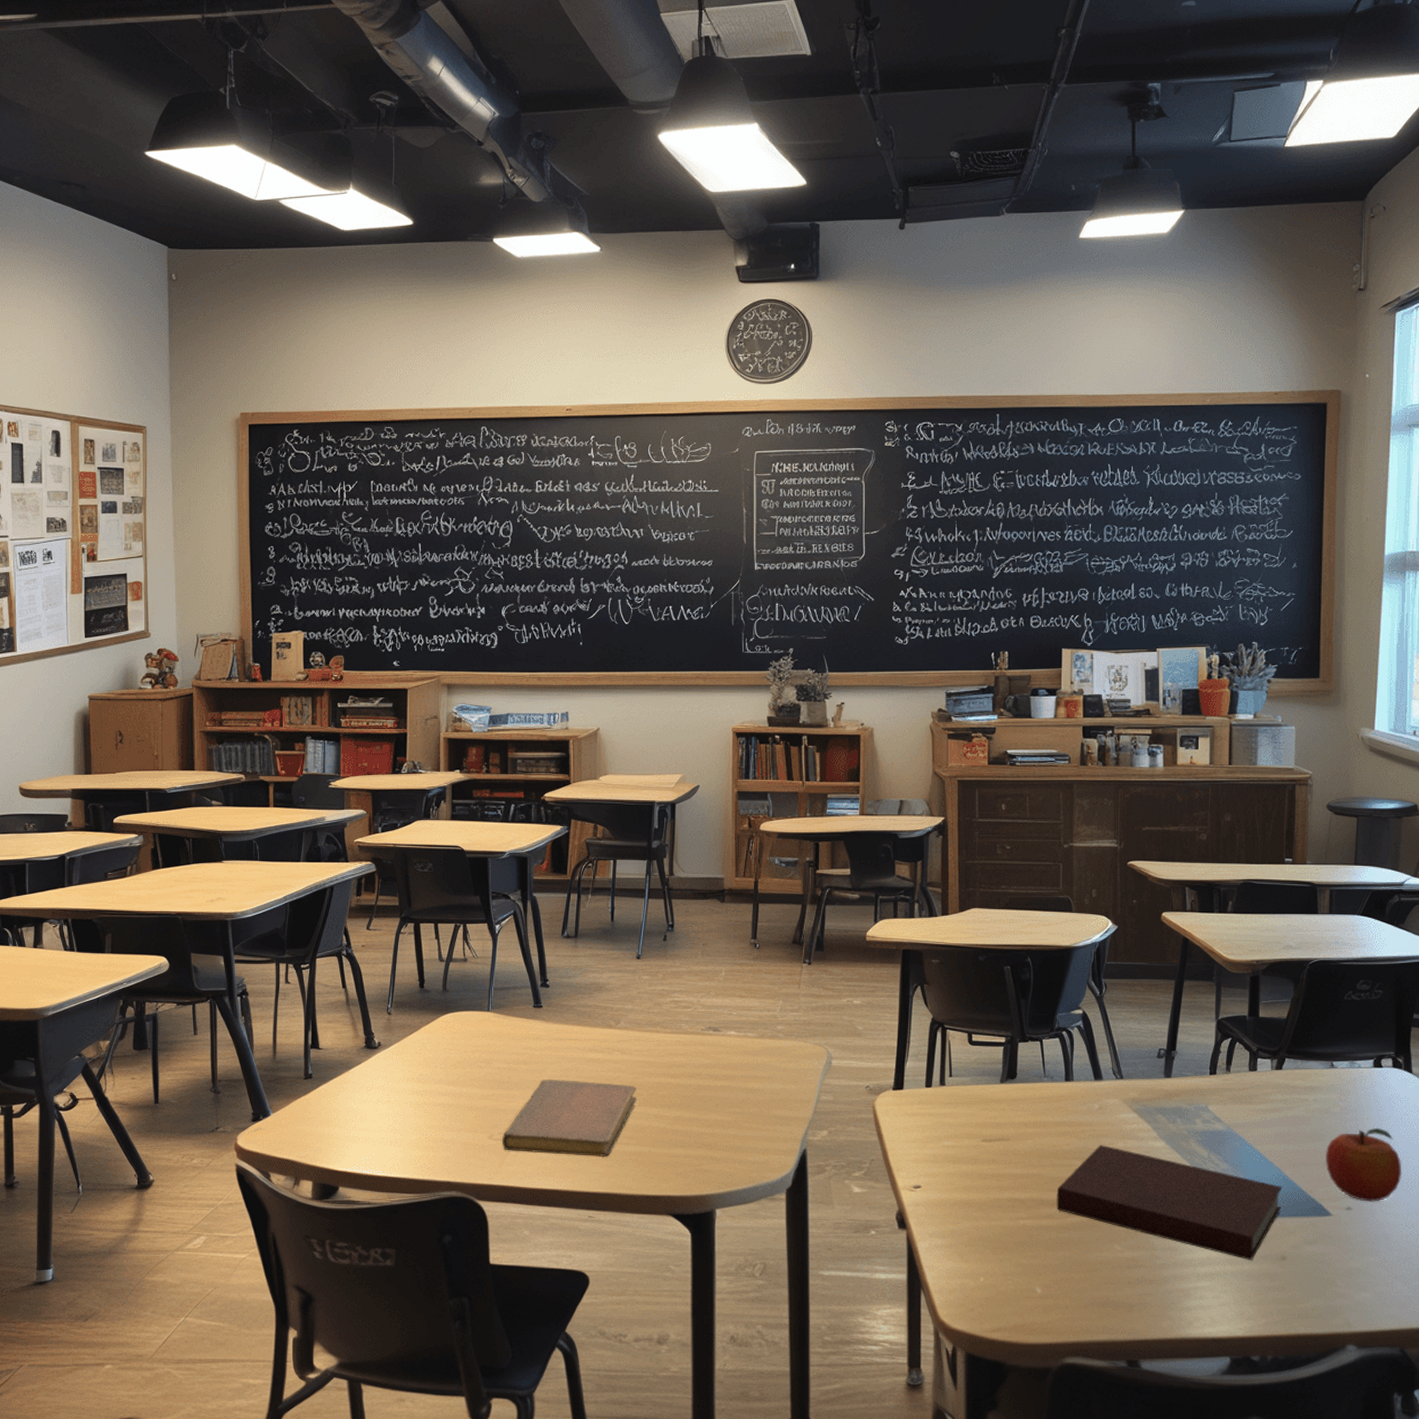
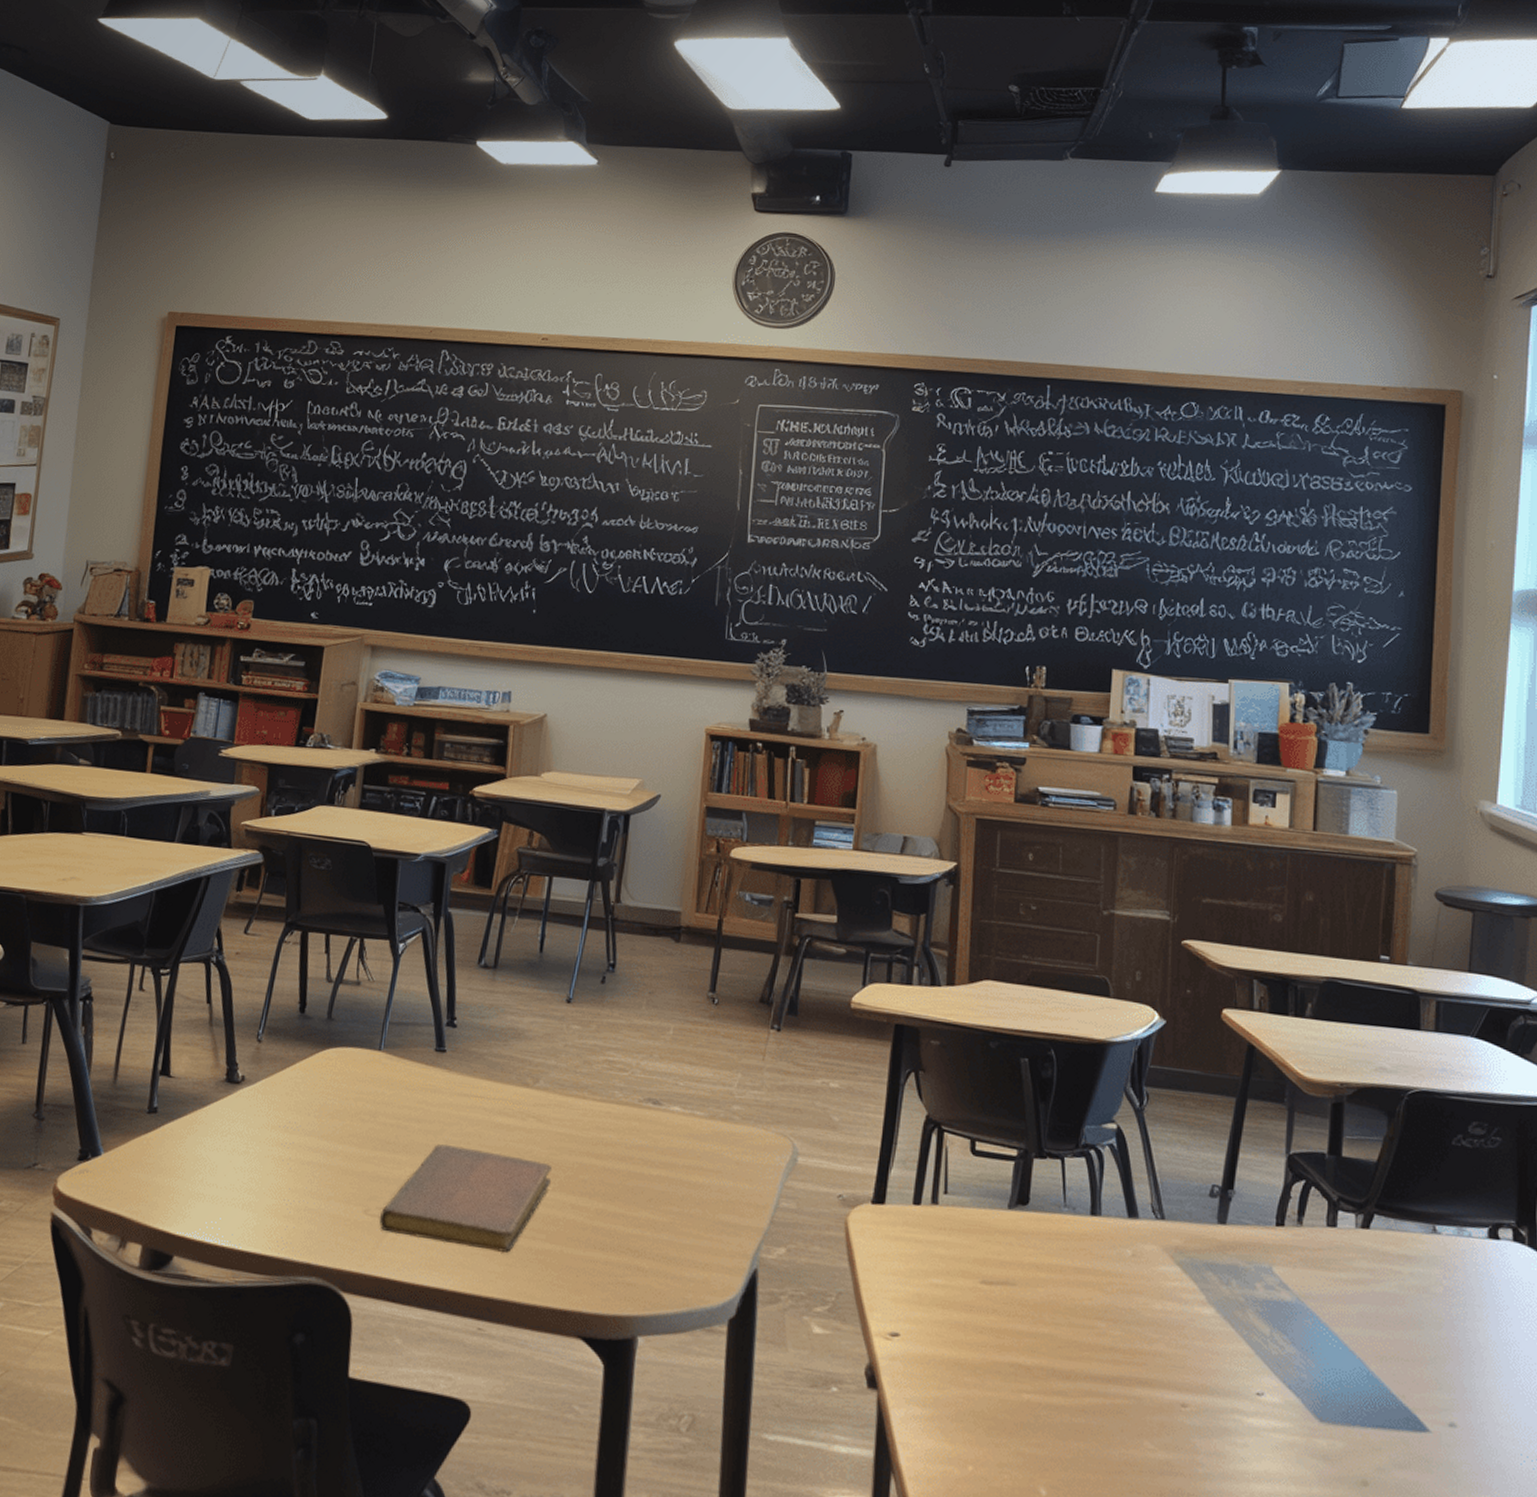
notebook: present [1056,1145,1283,1260] -> none [1071,1304,1366,1482]
fruit: present [1325,1127,1402,1202] -> none [1422,1318,1524,1420]

